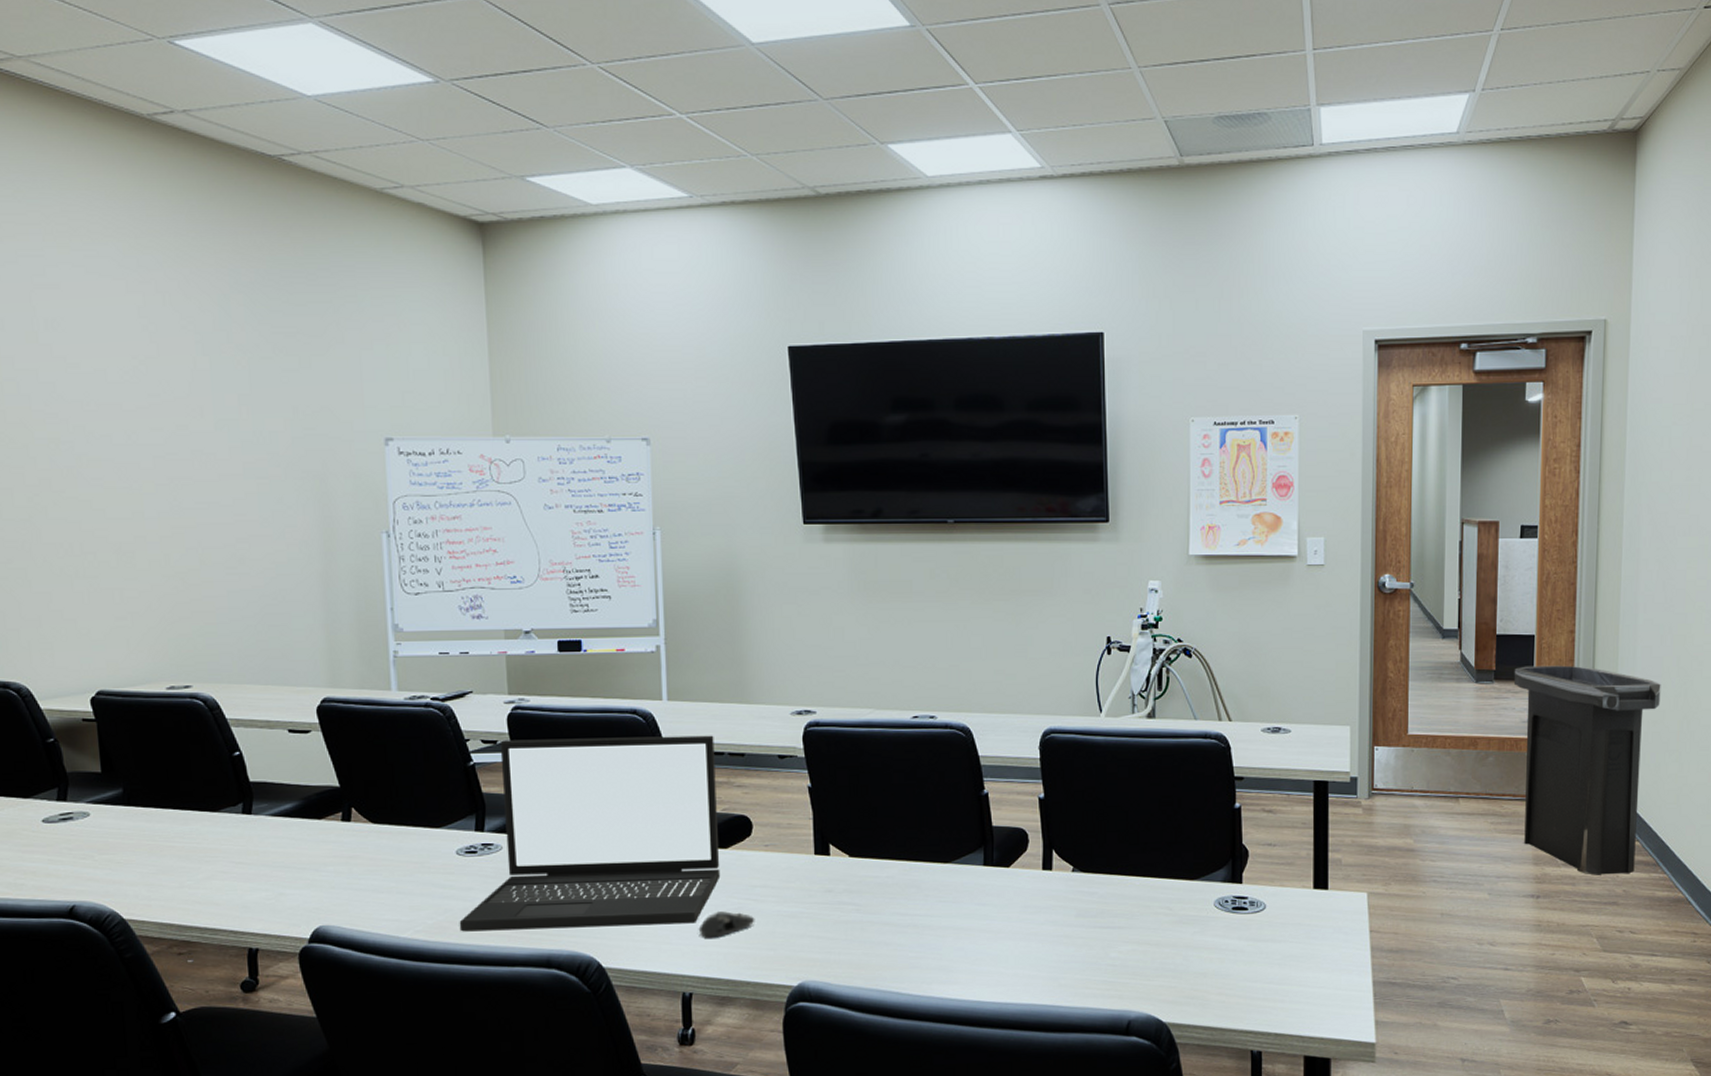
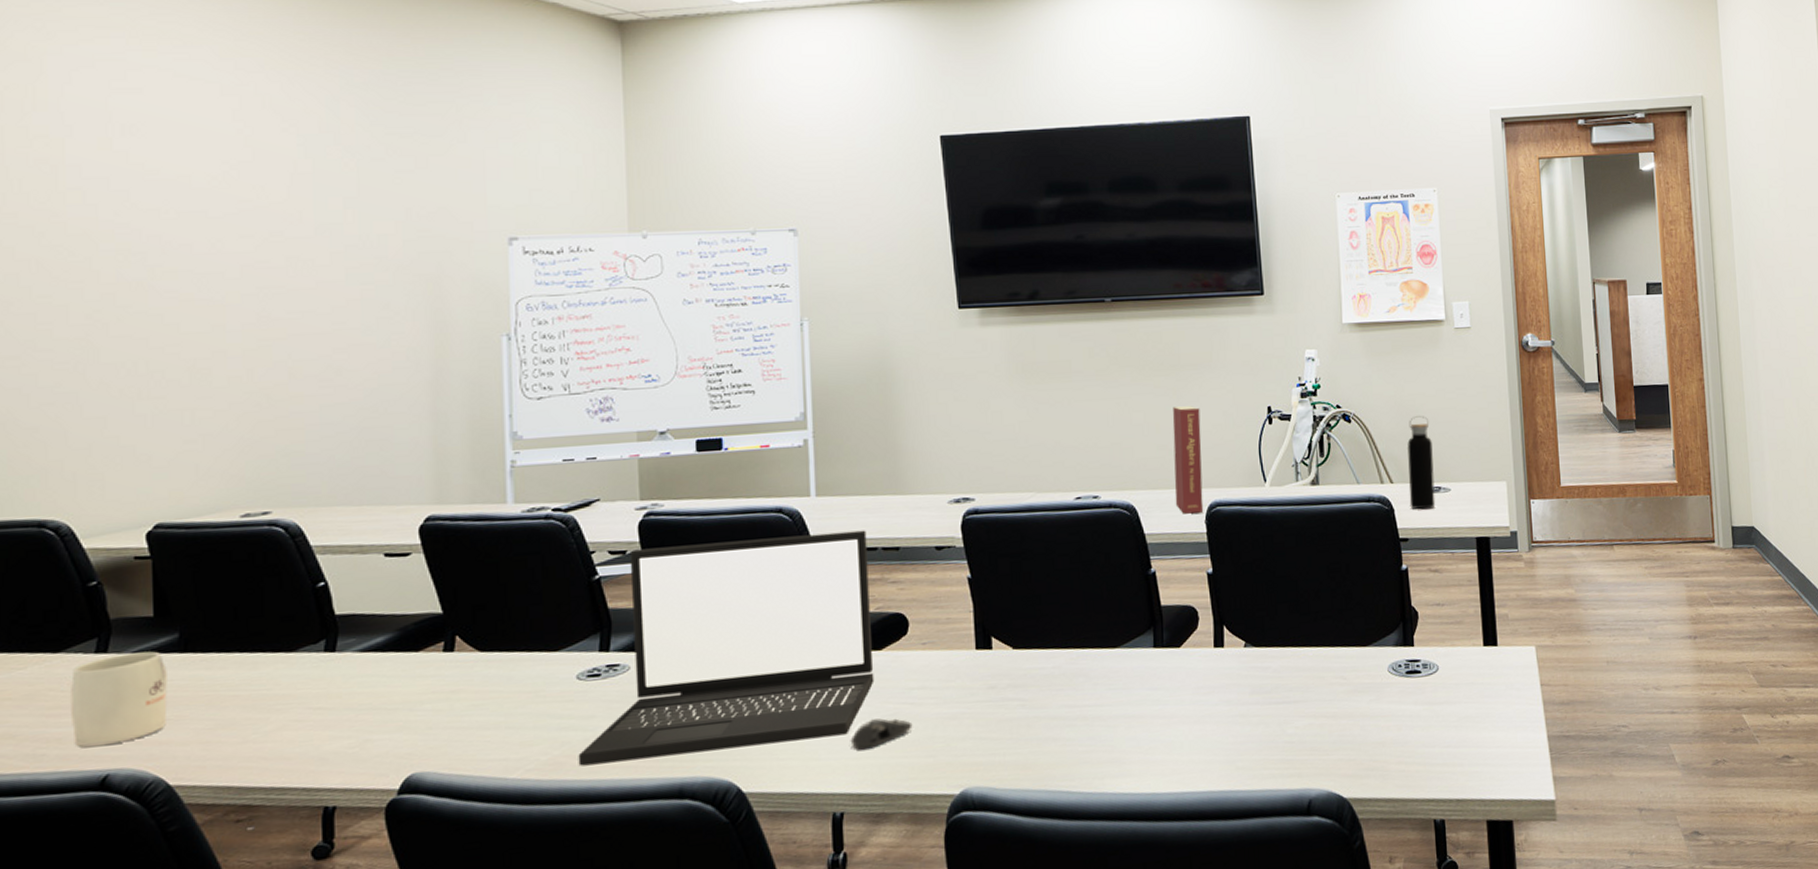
mug: none [39,803,118,882] -> present [69,651,168,748]
book: none [1010,632,1039,739] -> present [1172,406,1204,514]
water bottle: none [1247,654,1275,749] -> present [1407,416,1436,510]
trash can: present [1513,665,1661,875] -> none [1652,411,1786,612]

